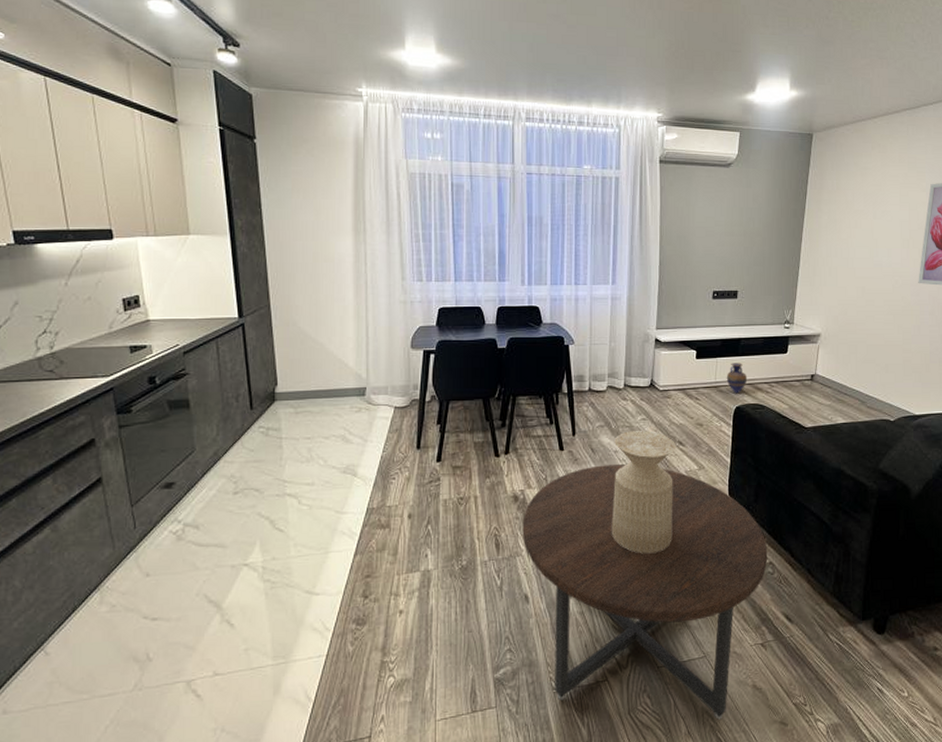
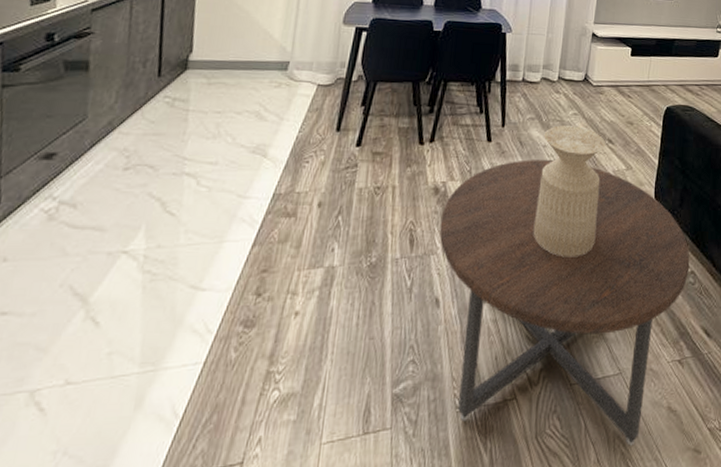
vase: present [726,363,748,394] -> none [659,62,679,94]

